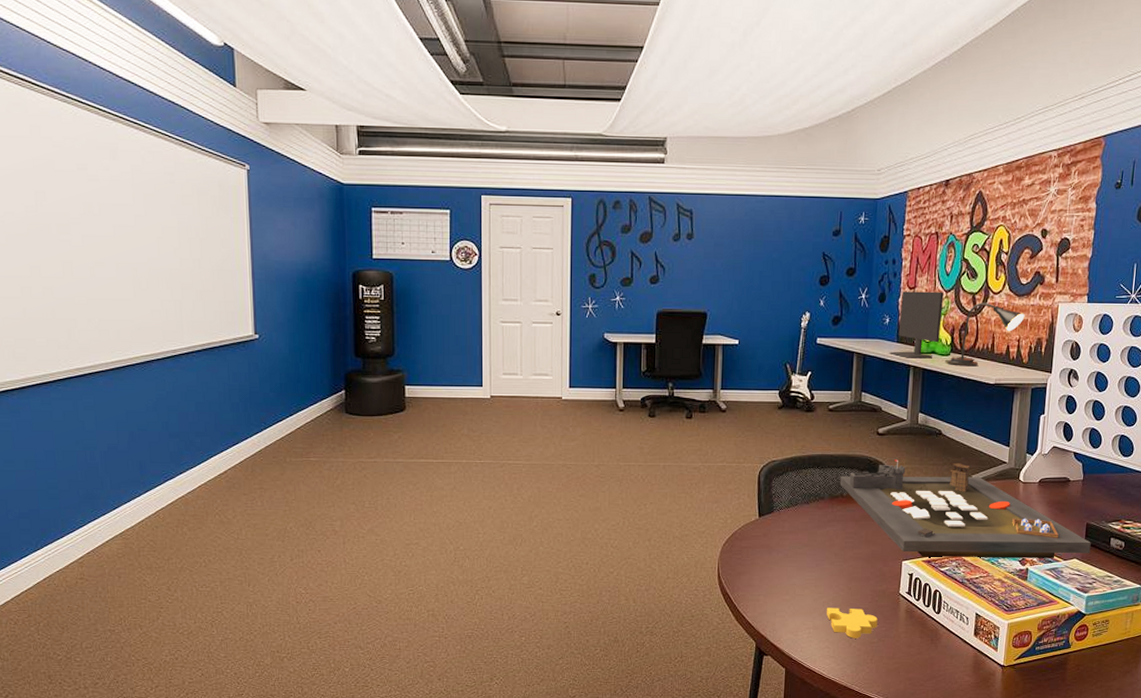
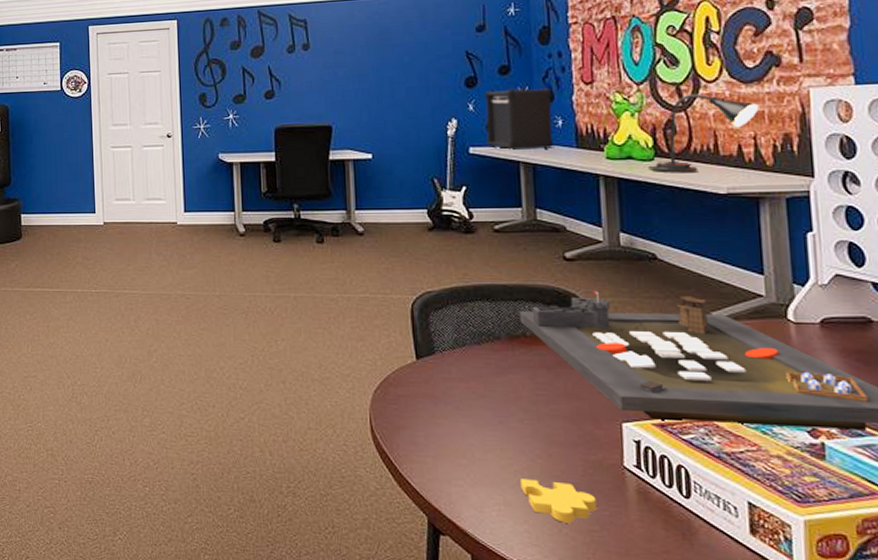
amplifier: none [831,289,884,342] -> present [484,88,554,150]
computer monitor: present [889,291,944,359] -> none [567,84,636,166]

